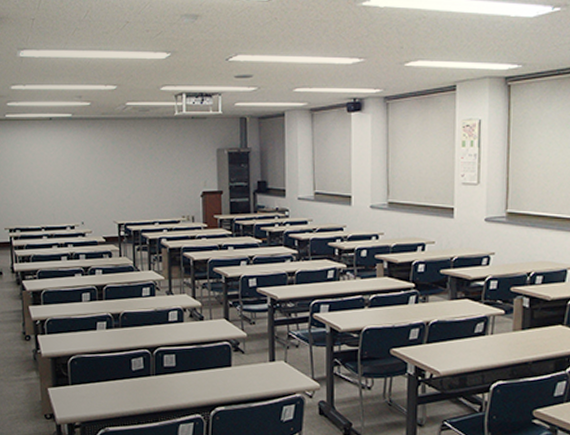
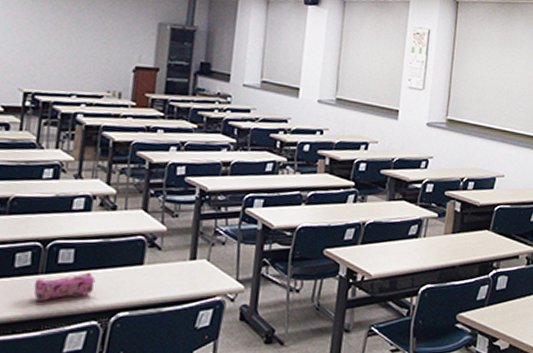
pencil case: none [149,373,195,398] -> present [34,272,96,301]

